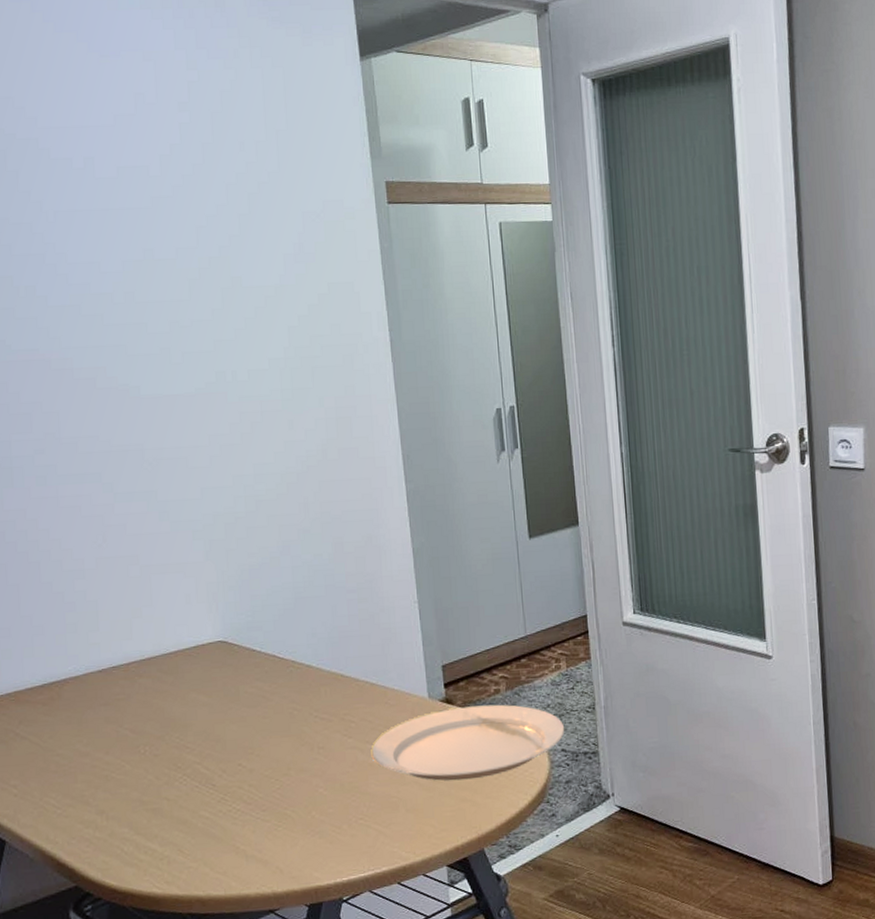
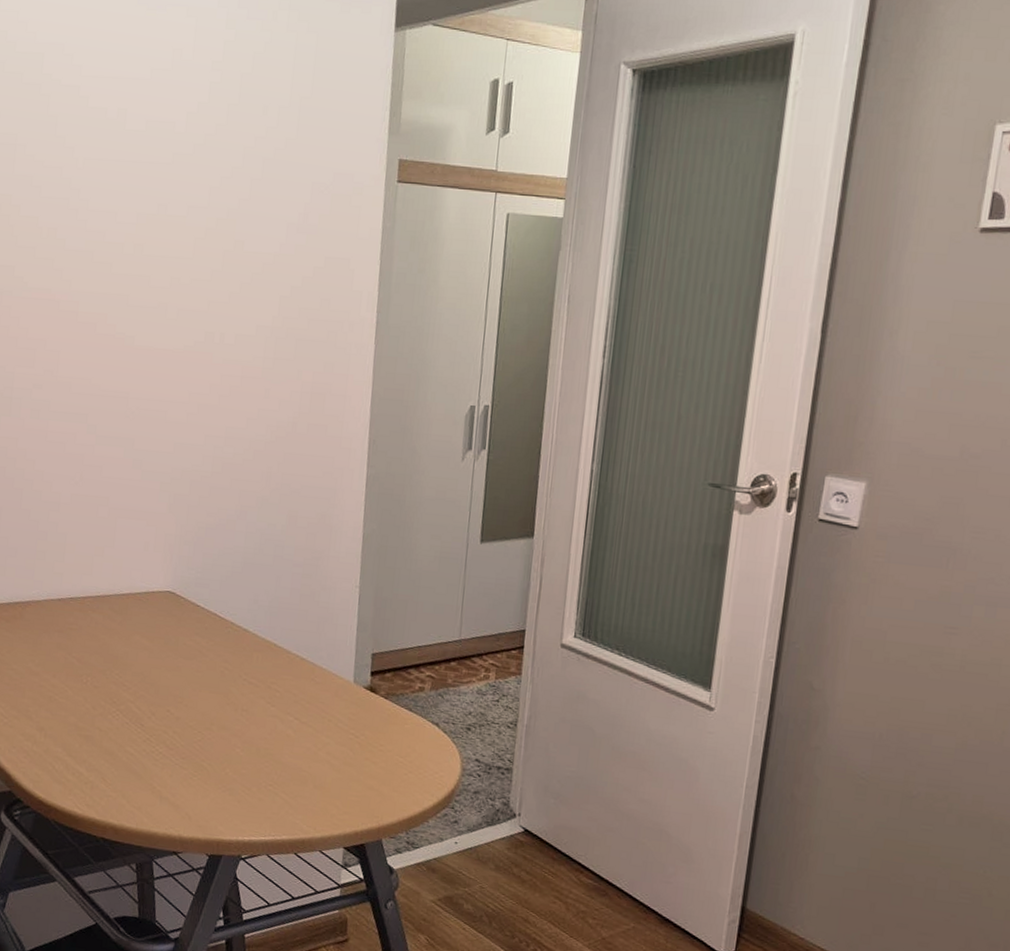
plate: present [372,704,565,781] -> none [291,697,483,771]

